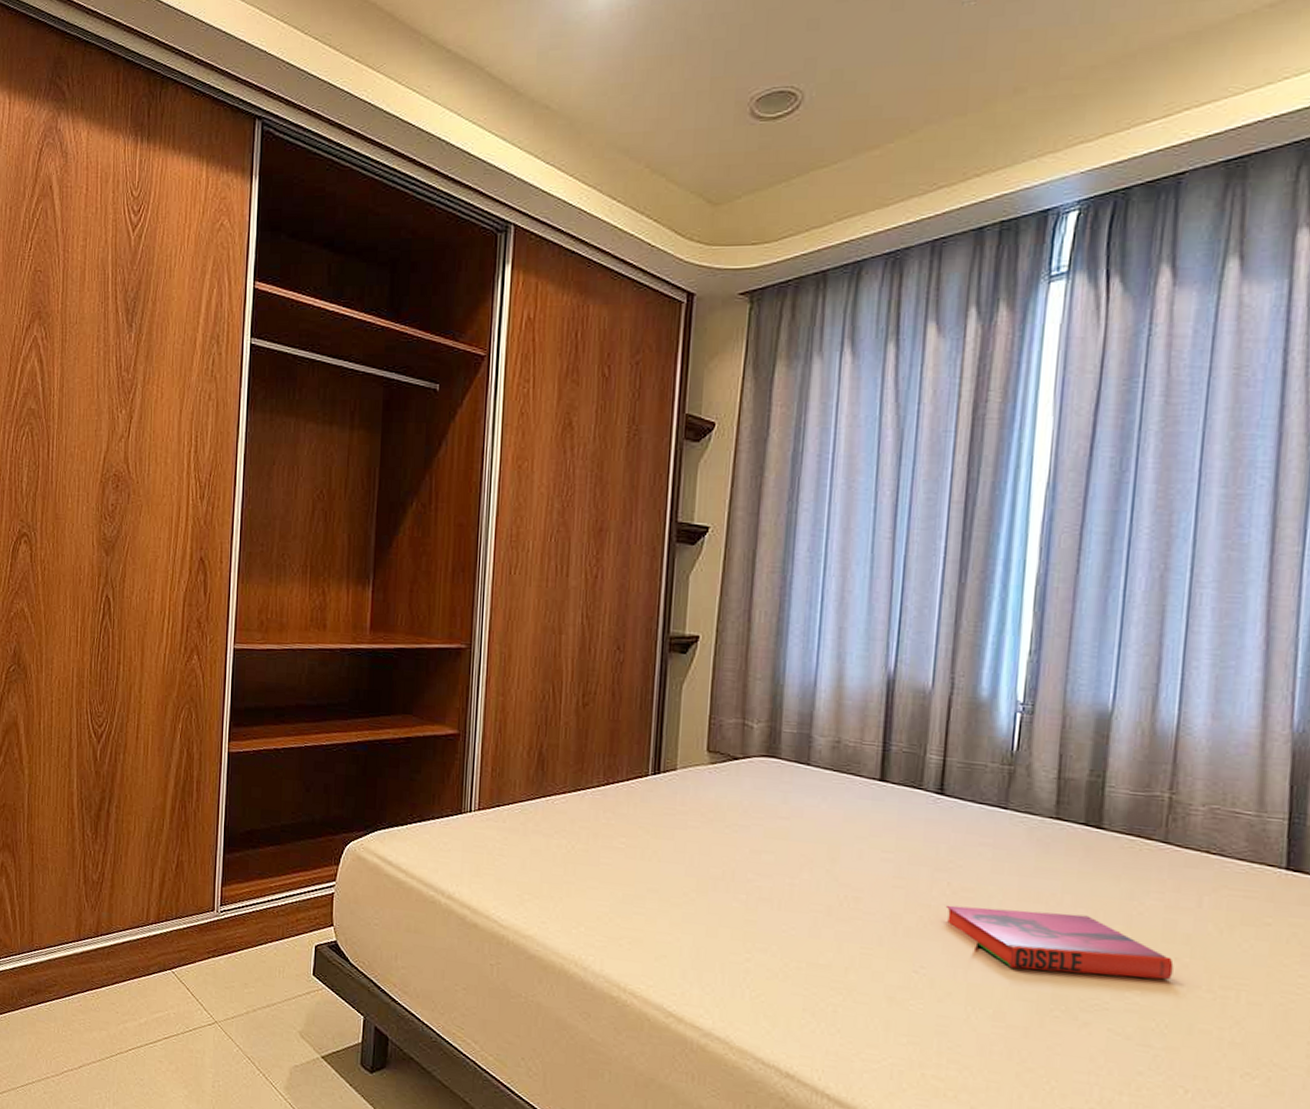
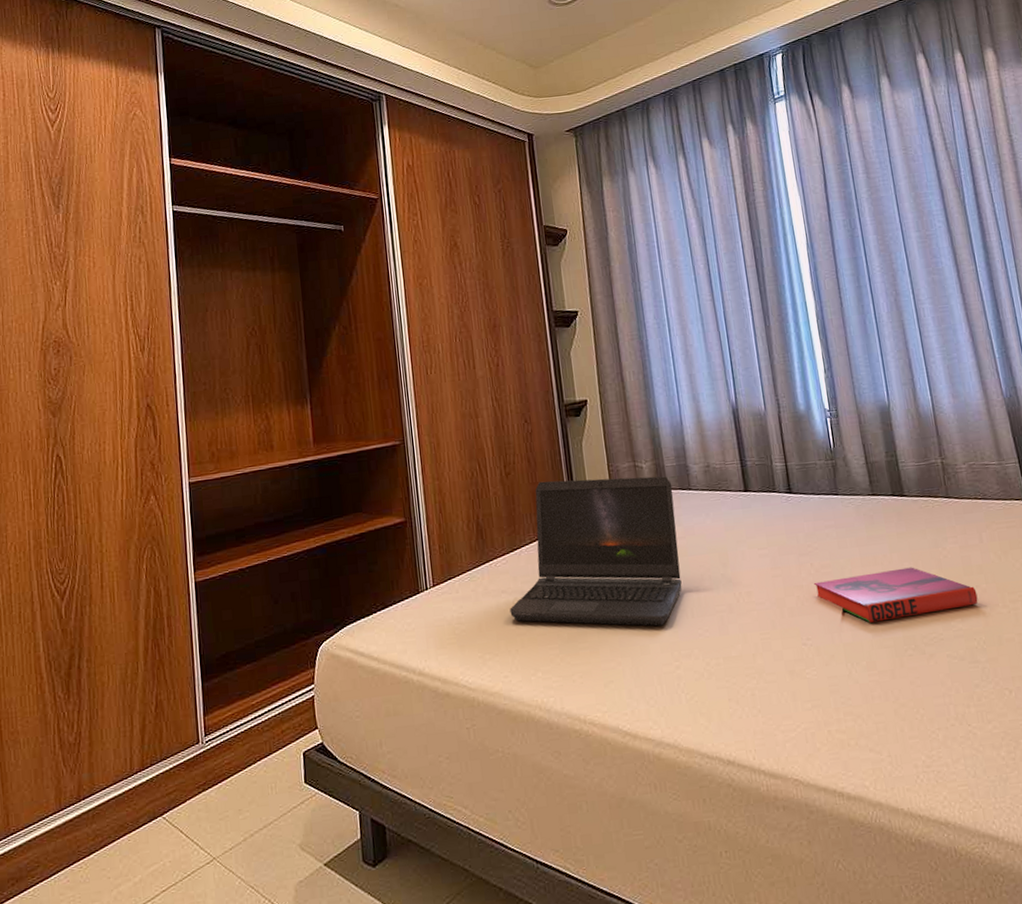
laptop computer: none [560,720,787,911] -> present [510,476,682,627]

